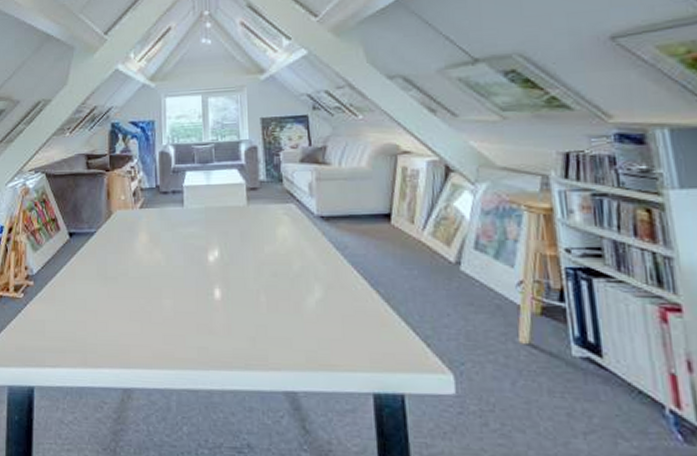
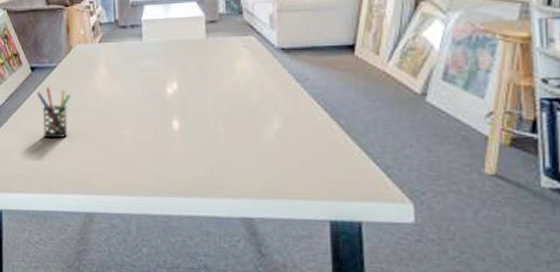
pen holder: none [74,253,110,308] -> present [37,86,71,139]

